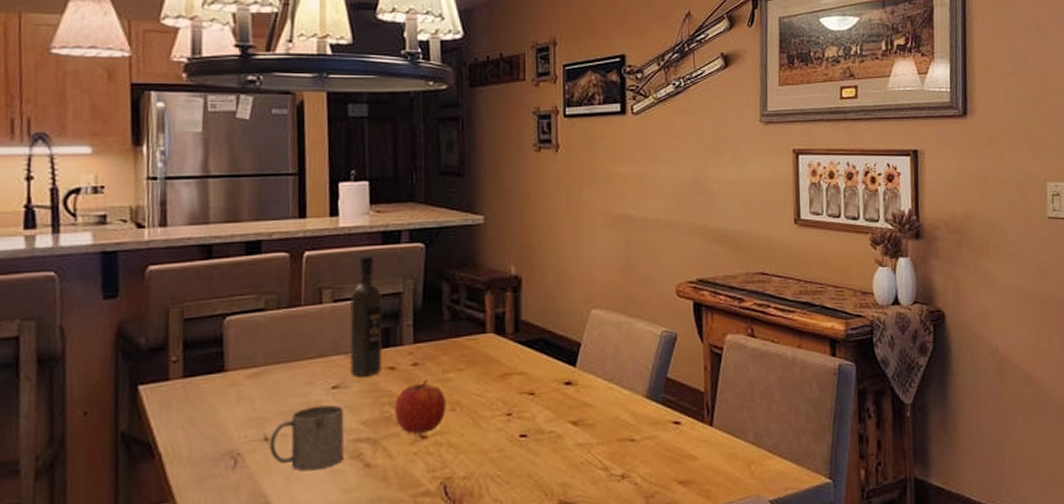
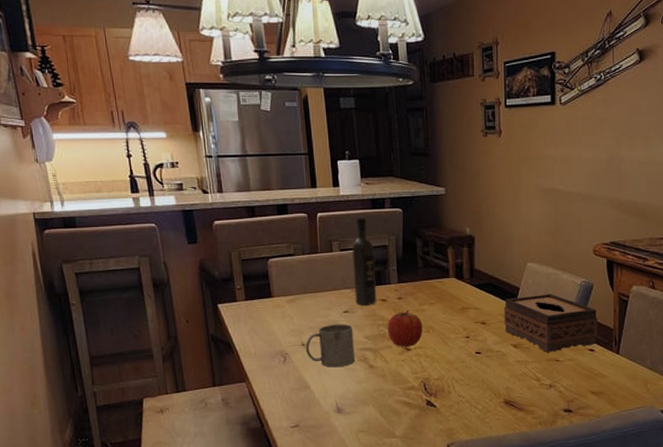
tissue box: none [560,349,685,429] -> present [504,294,598,352]

